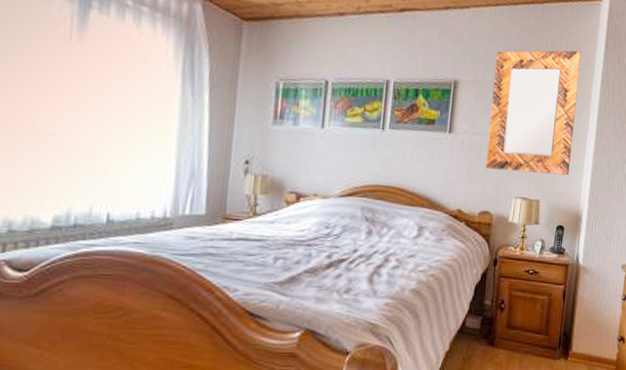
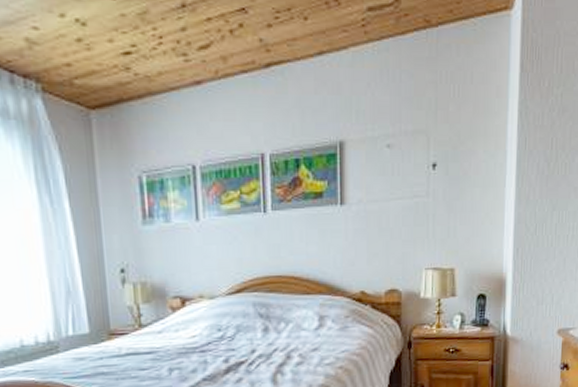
home mirror: present [485,50,581,176] -> none [386,80,490,240]

